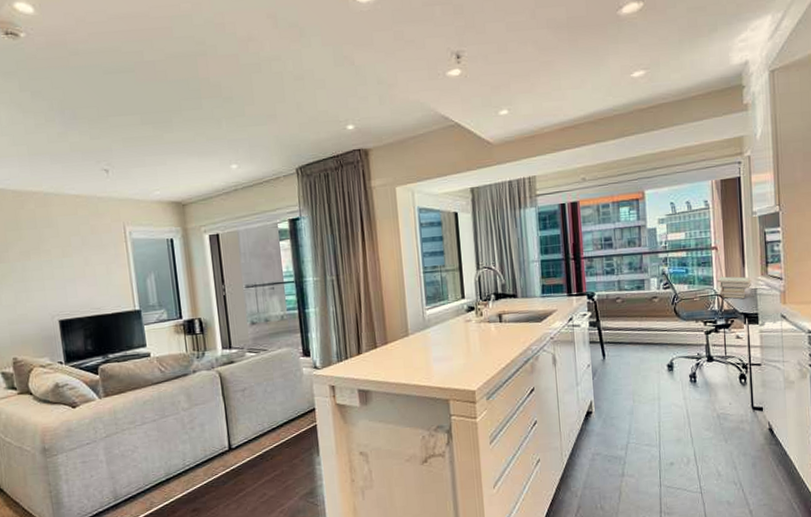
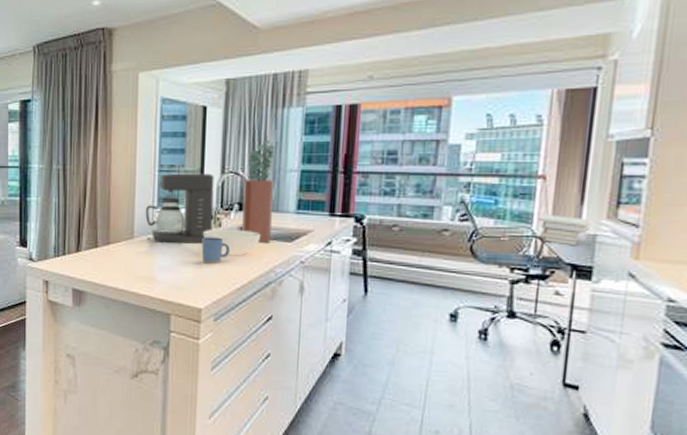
coffee maker: none [416,270,476,336] -> present [145,173,215,243]
bowl: none [467,316,517,341] -> present [202,229,262,256]
mug: none [468,325,493,350] -> present [201,237,231,264]
vase: none [495,233,525,327] -> present [242,136,275,244]

